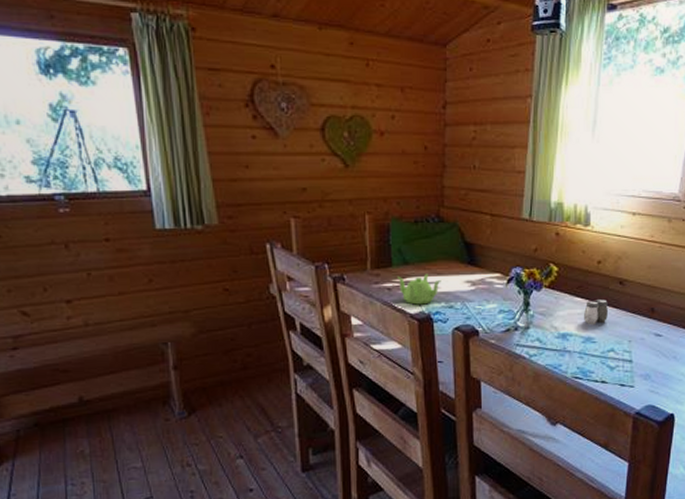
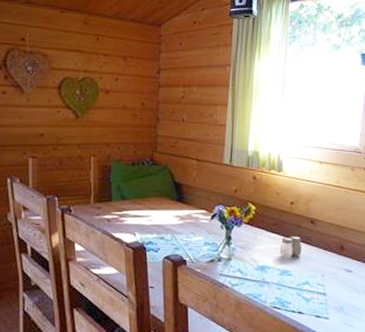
teapot: present [396,274,441,305] -> none [115,208,154,235]

